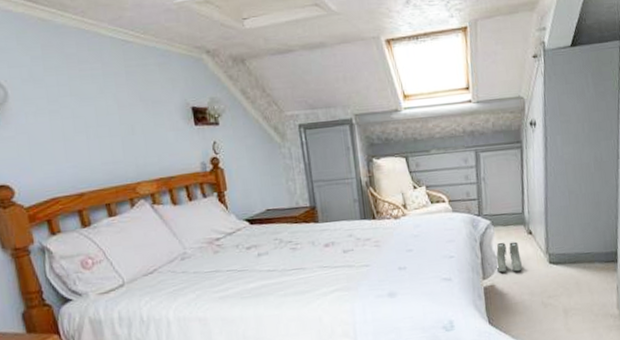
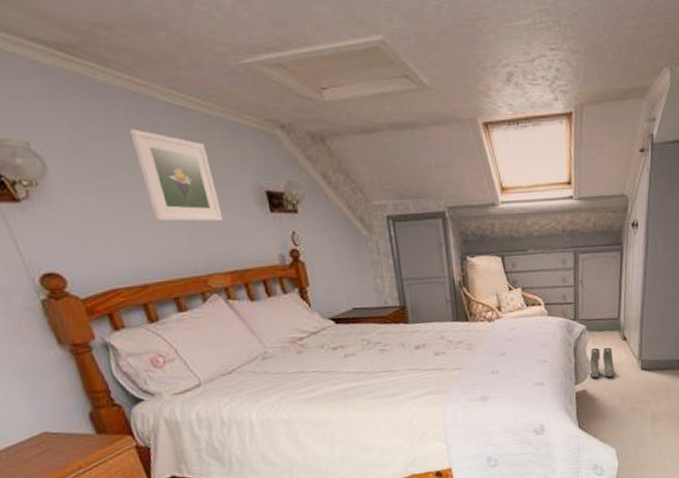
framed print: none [79,60,153,137] -> present [129,129,224,222]

